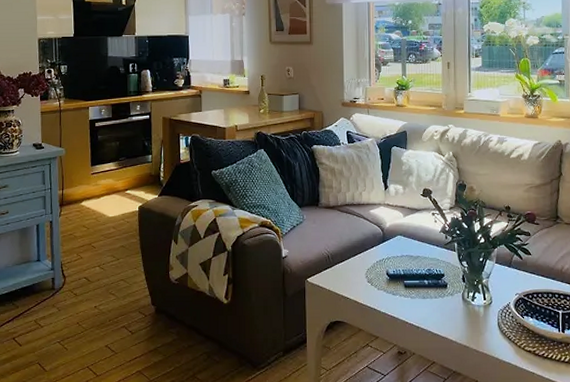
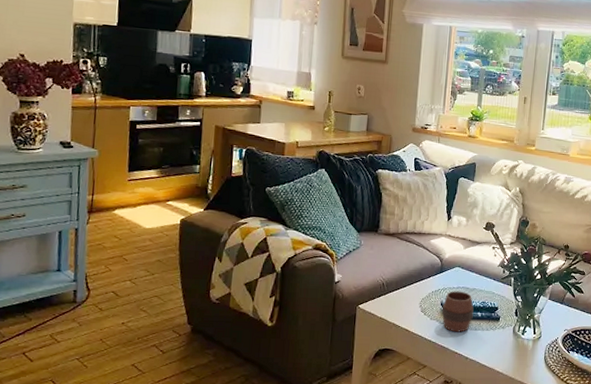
cup: none [388,259,420,302] -> present [441,291,474,332]

